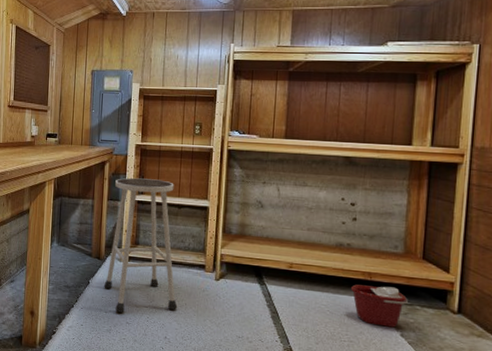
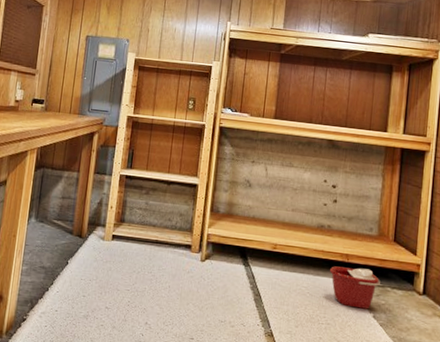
stool: present [104,178,178,313] -> none [84,151,165,297]

